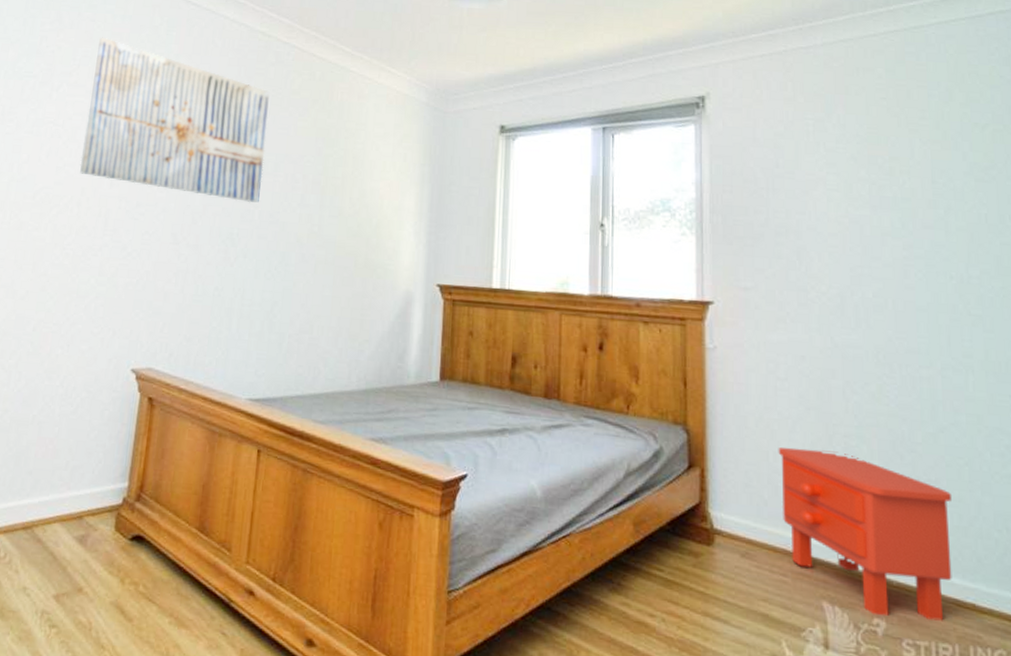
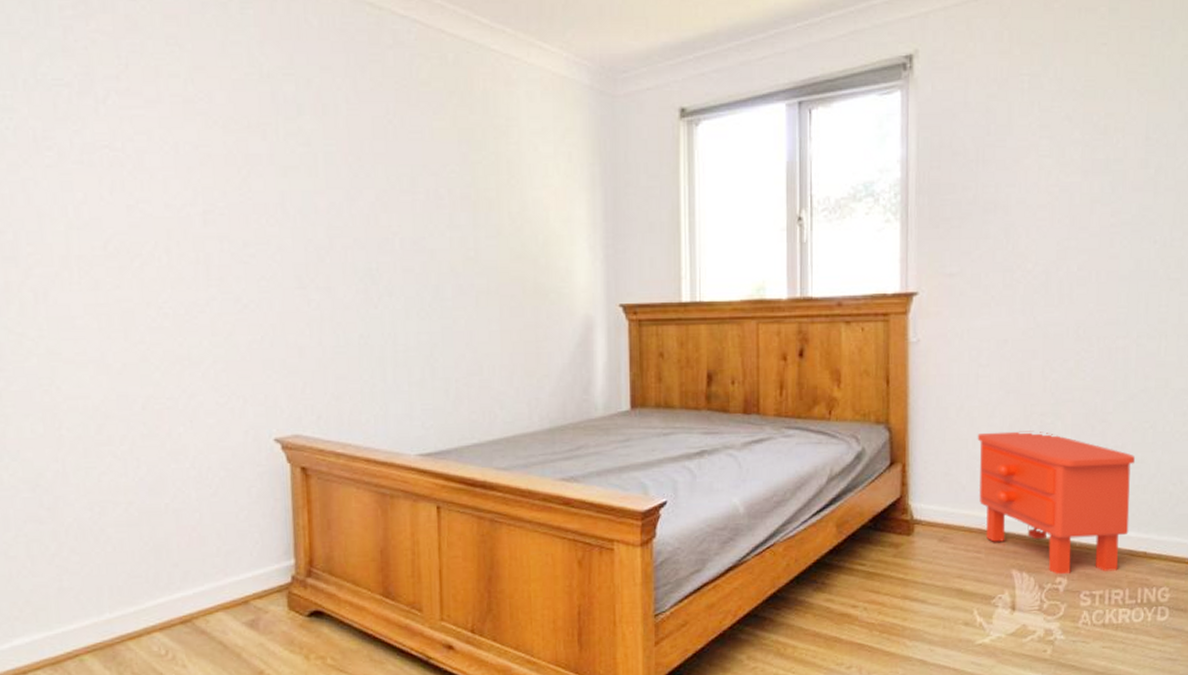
wall art: present [80,37,271,203] -> none [148,22,398,230]

